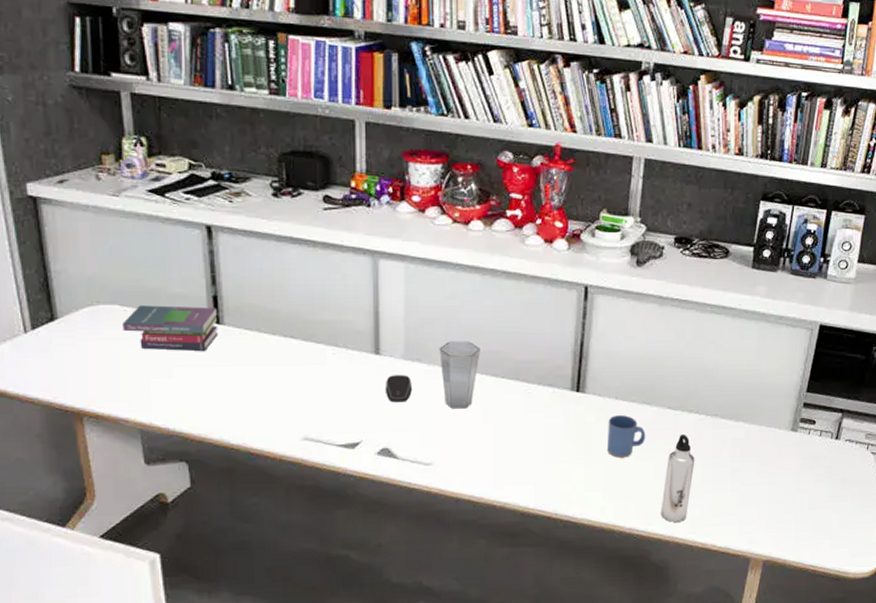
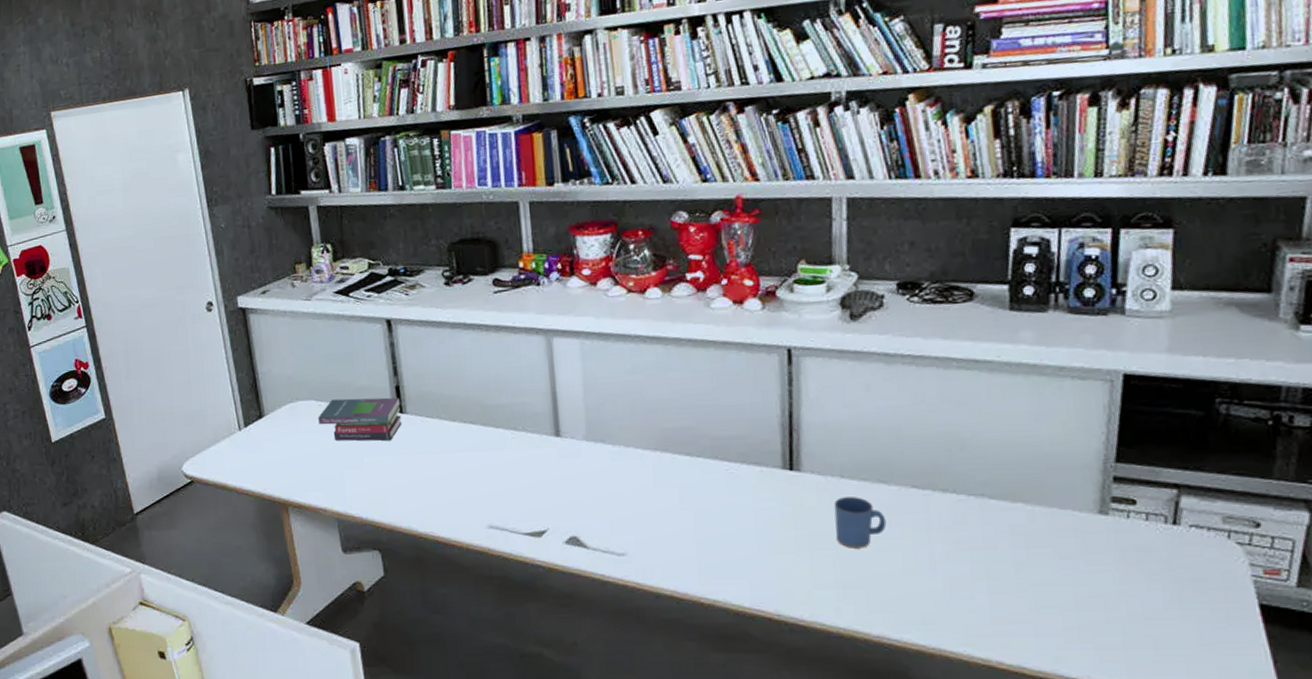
computer mouse: present [386,375,412,402] -> none [569,457,597,487]
cup: present [439,341,480,409] -> none [623,418,670,493]
water bottle: present [661,434,695,522] -> none [917,518,960,630]

